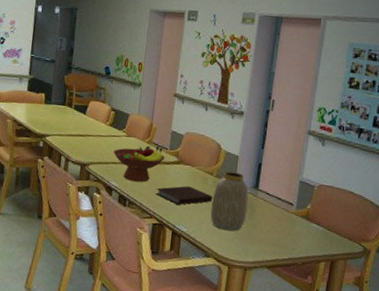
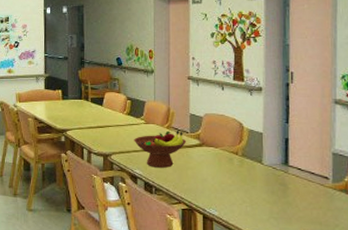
notebook: present [156,186,213,205] -> none [181,168,242,188]
vase: present [210,171,249,232] -> none [240,150,280,211]

